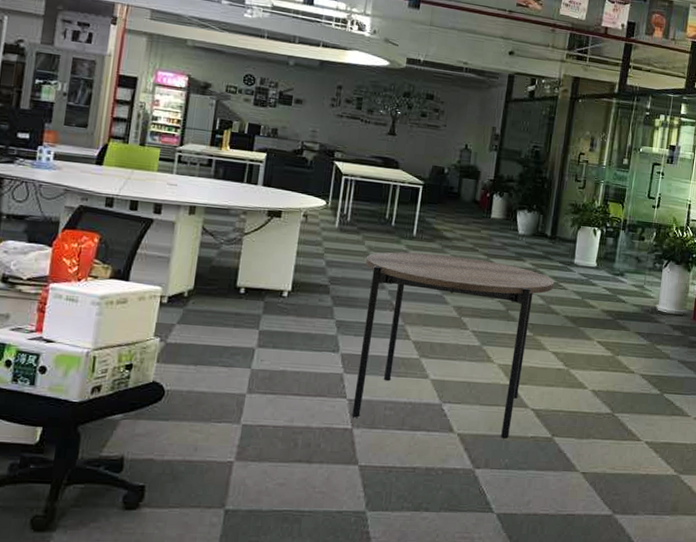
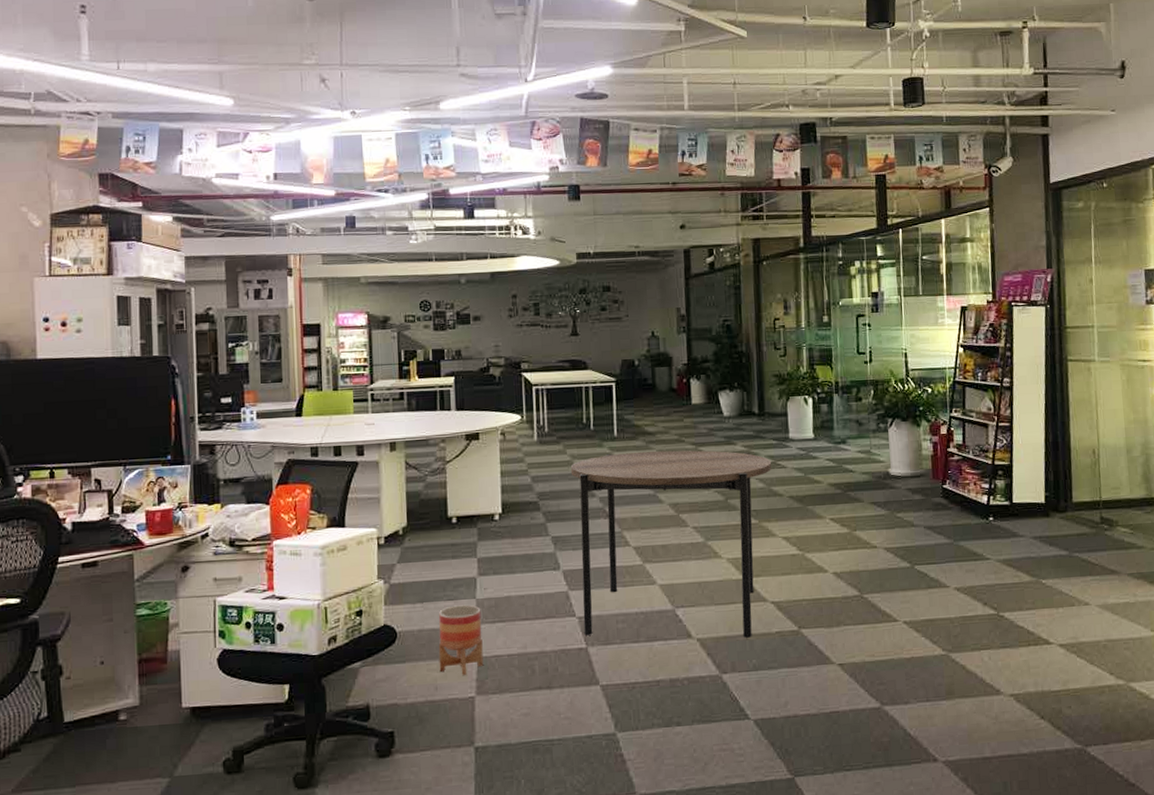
planter: none [202,372,254,440] -> present [438,604,484,675]

